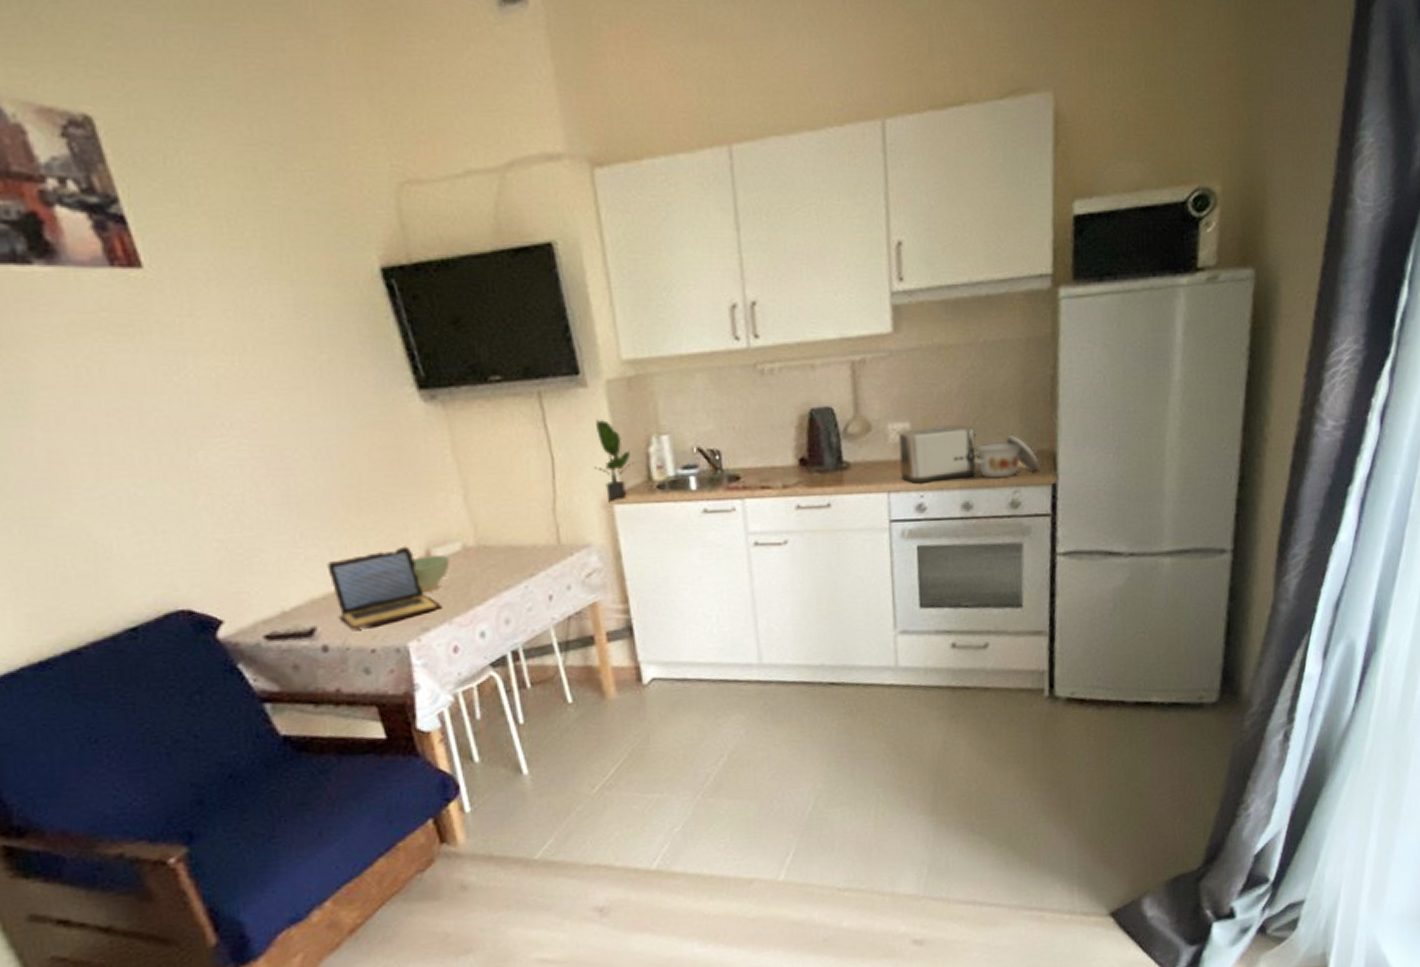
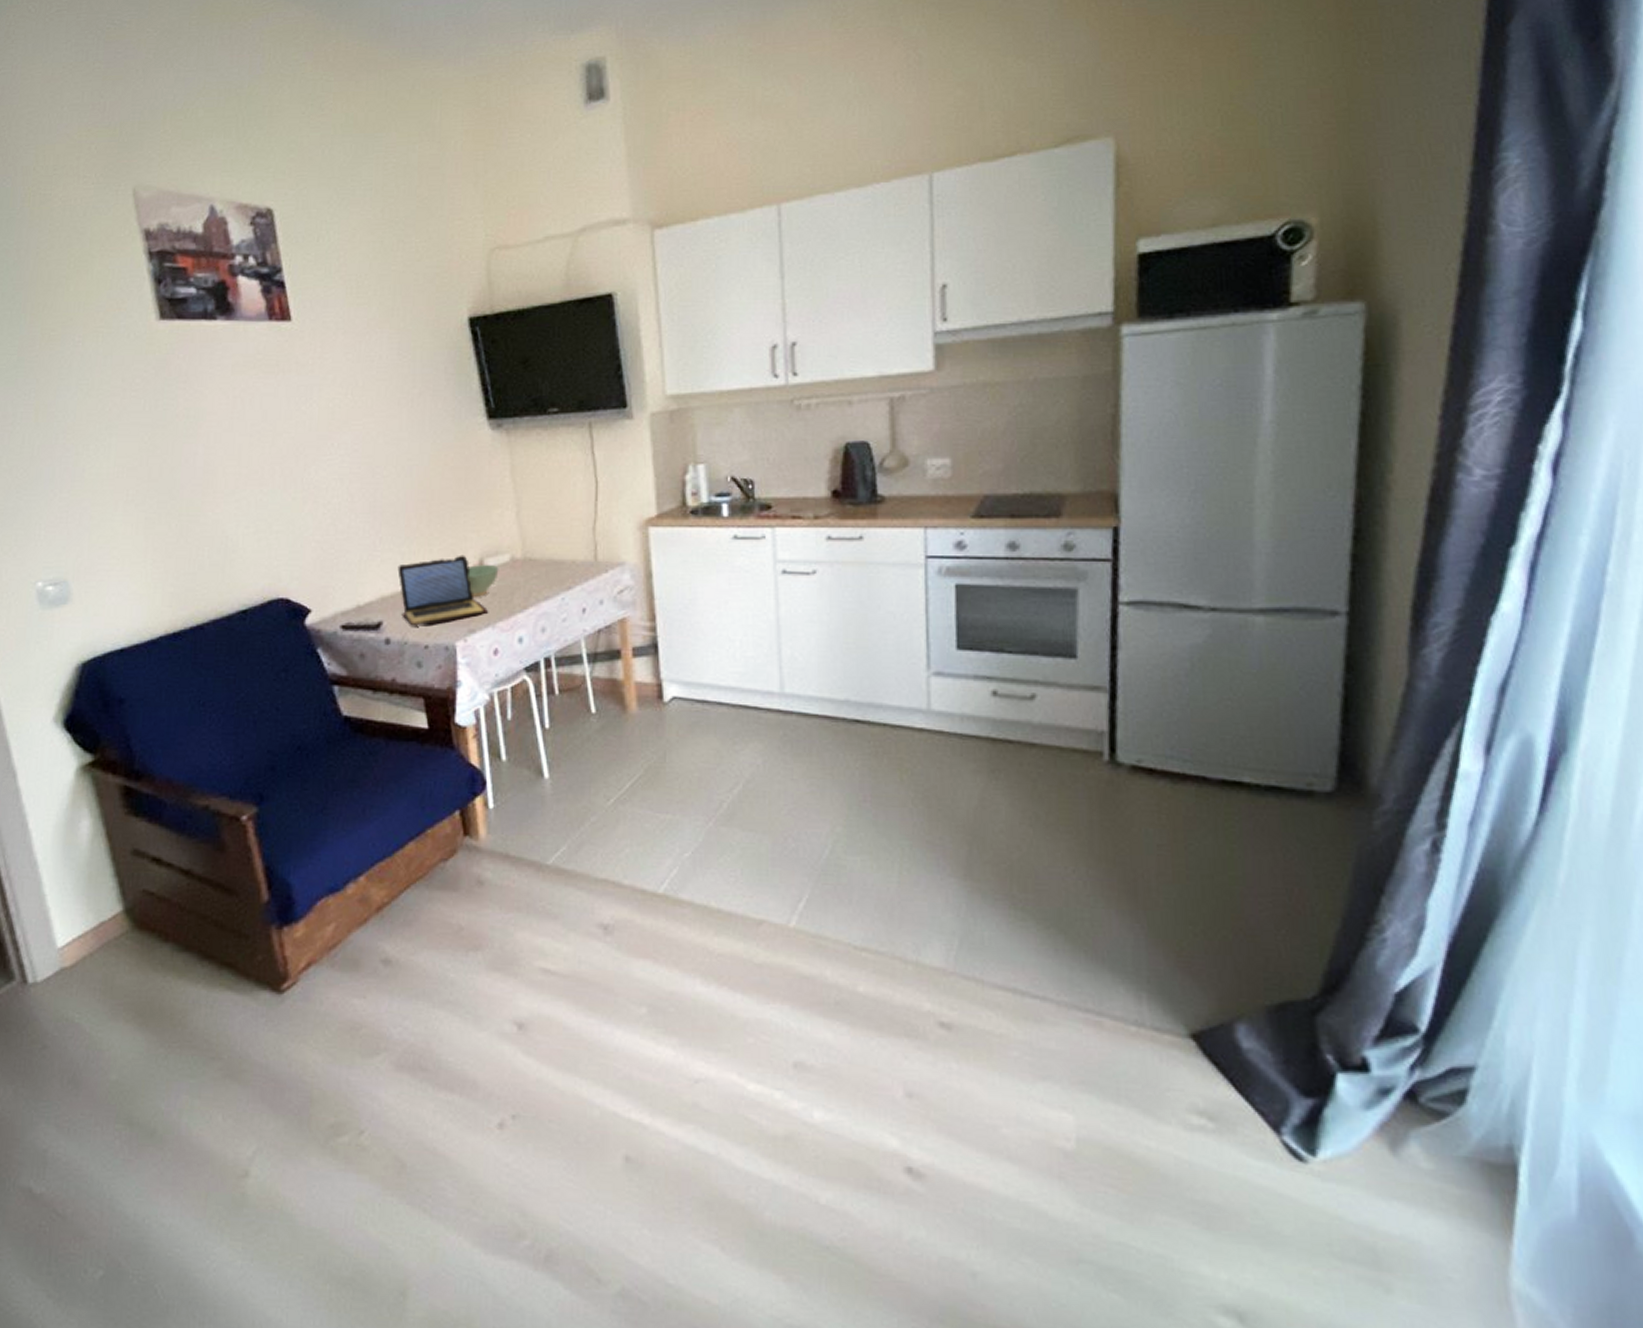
potted plant: present [594,419,634,501] -> none [634,447,670,524]
toaster: present [898,424,976,485] -> none [938,461,1025,522]
cooking pot: present [973,436,1040,479] -> none [1021,475,1098,519]

